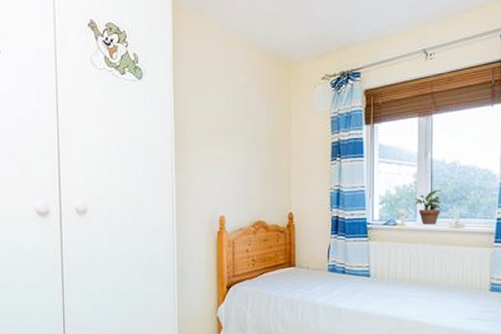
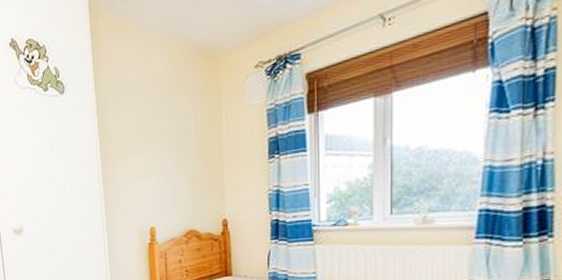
potted plant: present [414,189,442,225] -> none [370,180,405,224]

